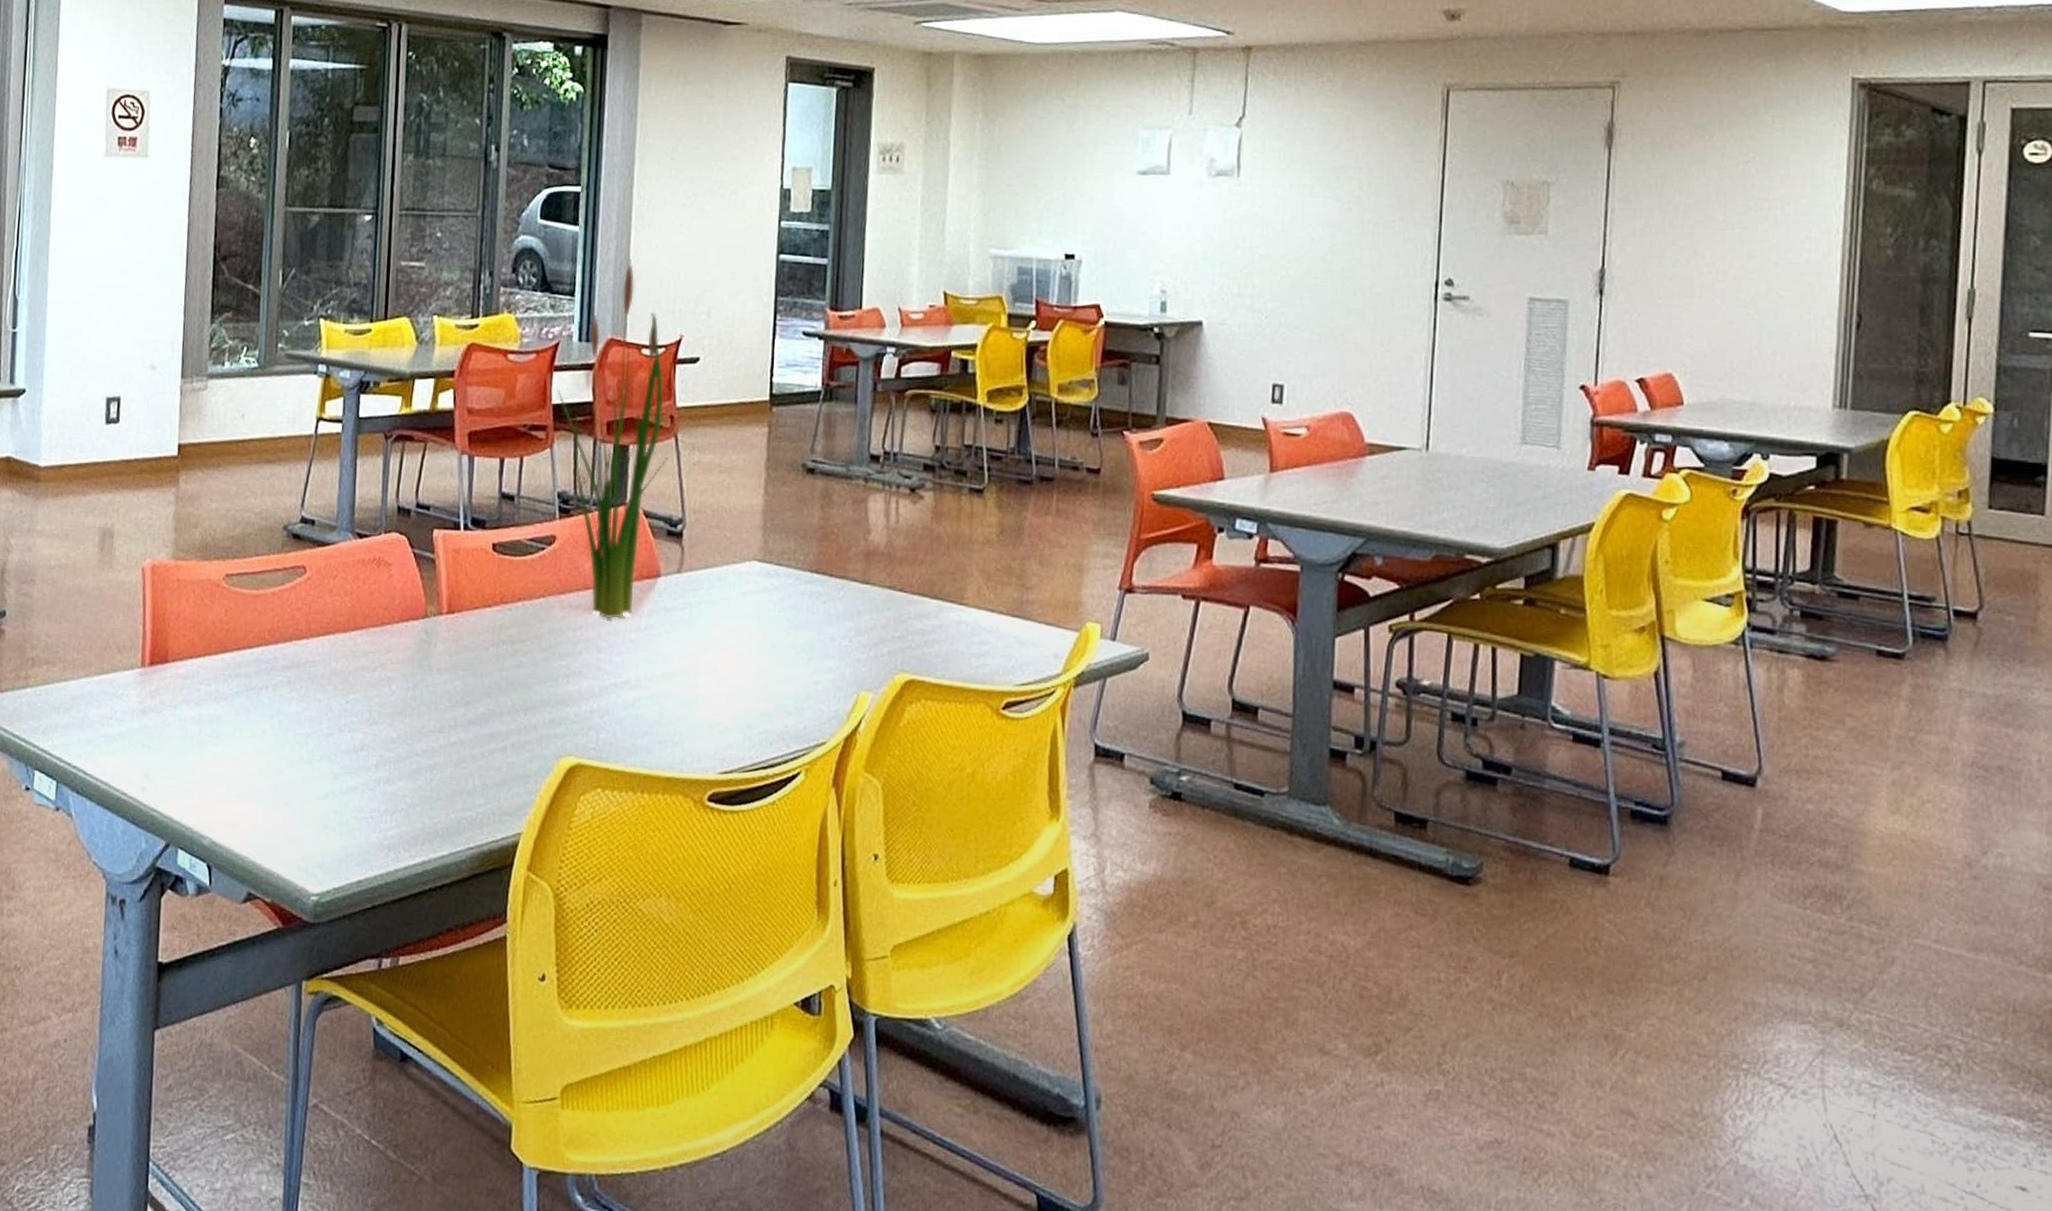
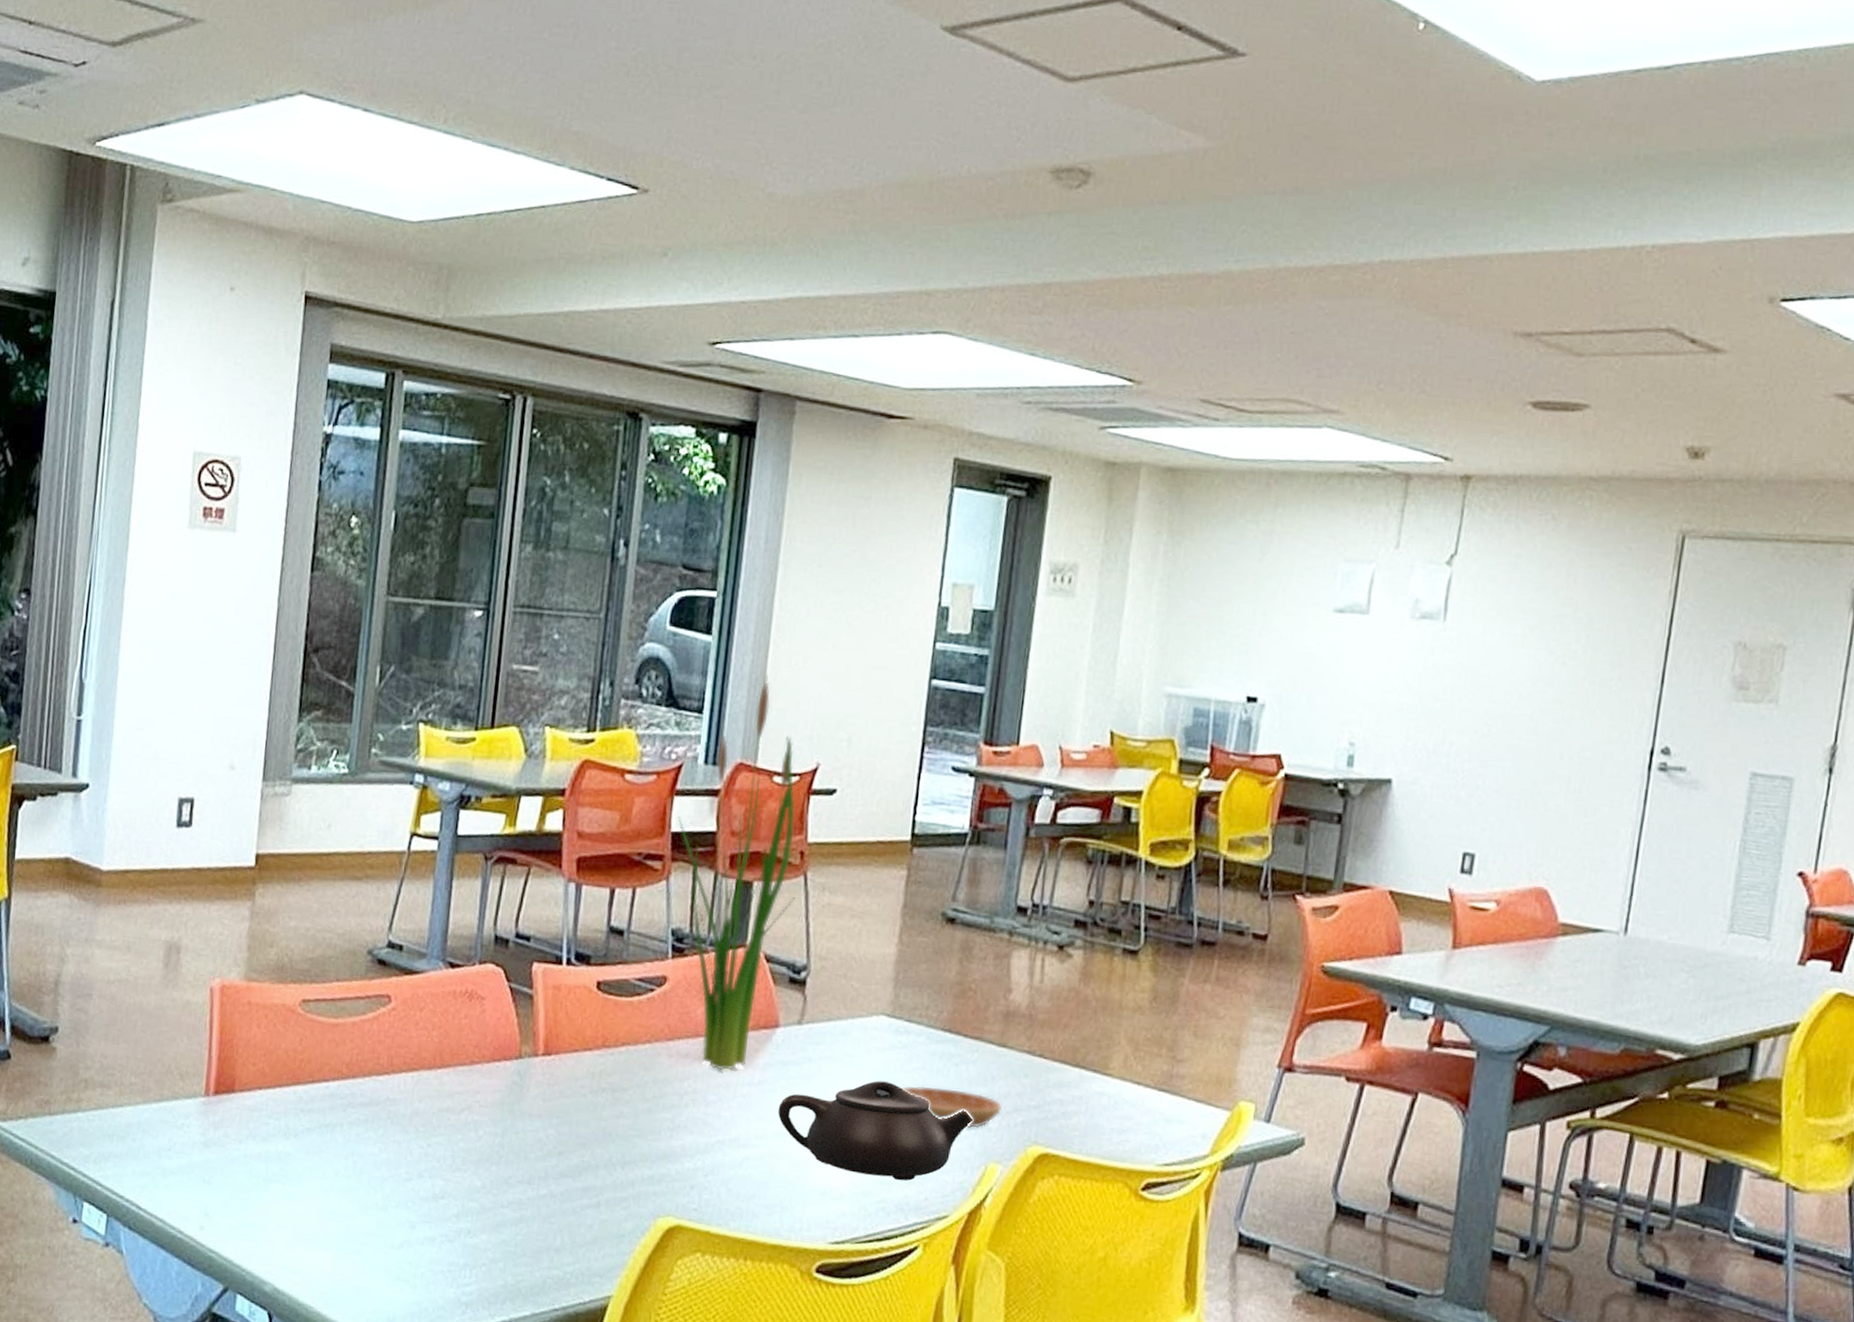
teapot: none [664,621,844,712] -> present [777,1080,974,1181]
saucer: none [775,623,868,661] -> present [900,1086,1002,1129]

